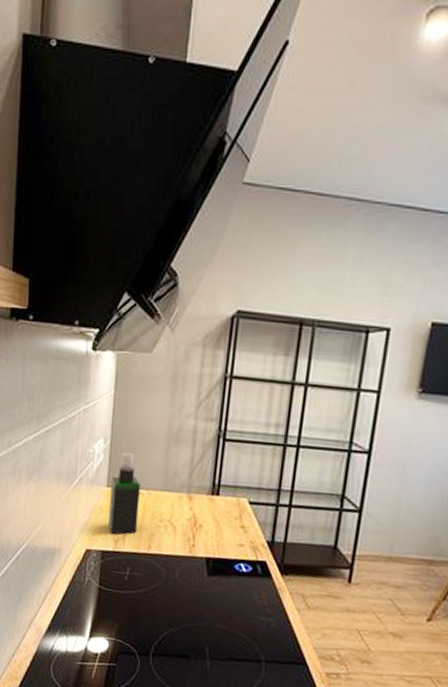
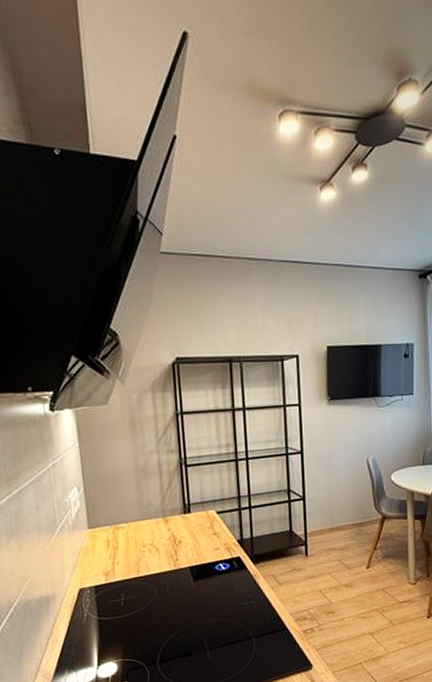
spray bottle: present [108,451,141,535] -> none [91,494,125,568]

